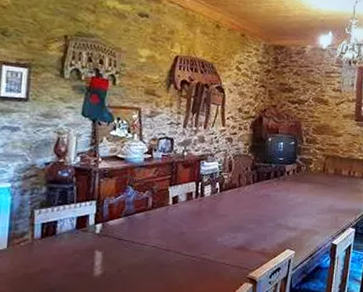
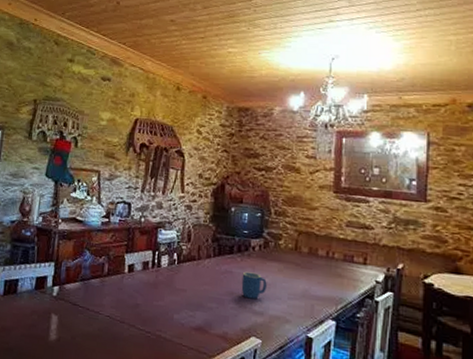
mug: none [277,194,299,217] -> present [241,271,267,300]

